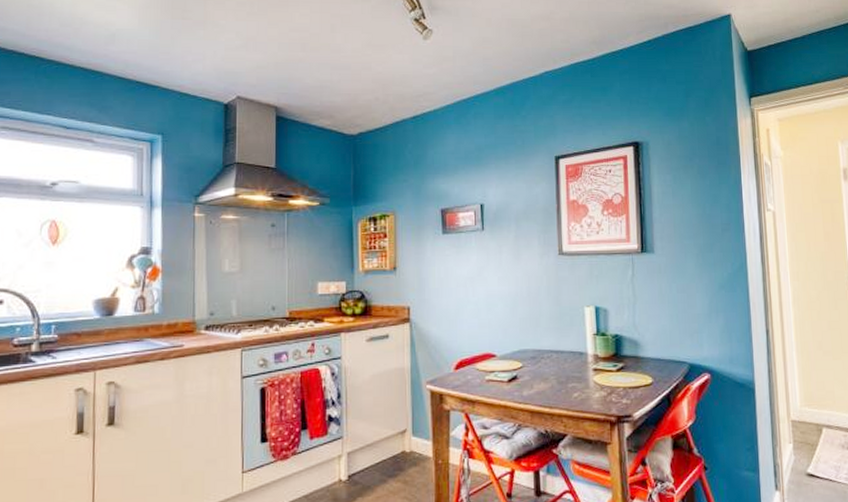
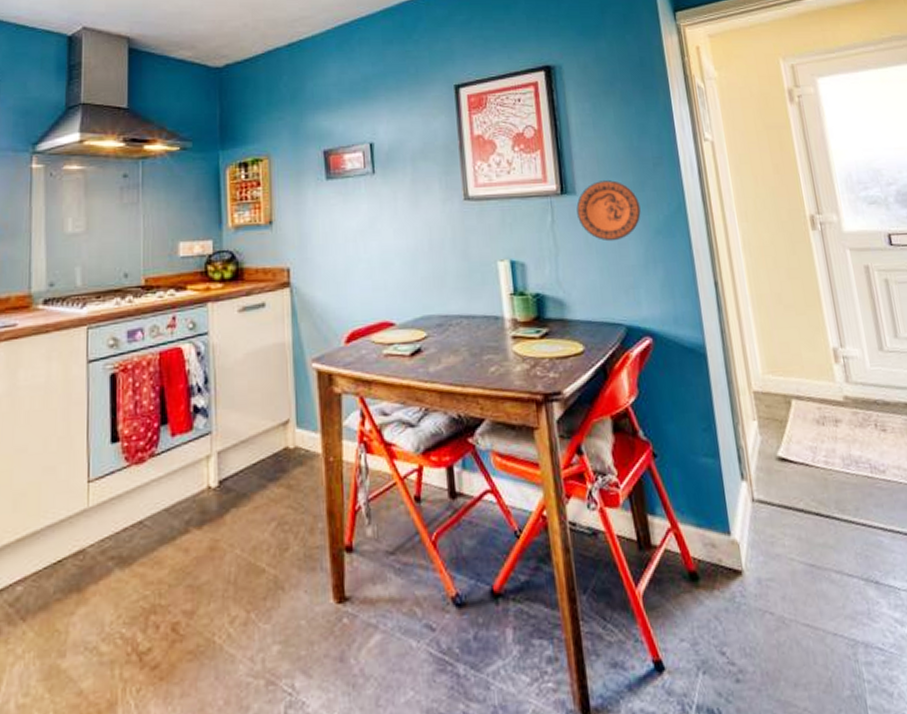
decorative plate: none [654,242,708,294] -> present [576,180,641,242]

